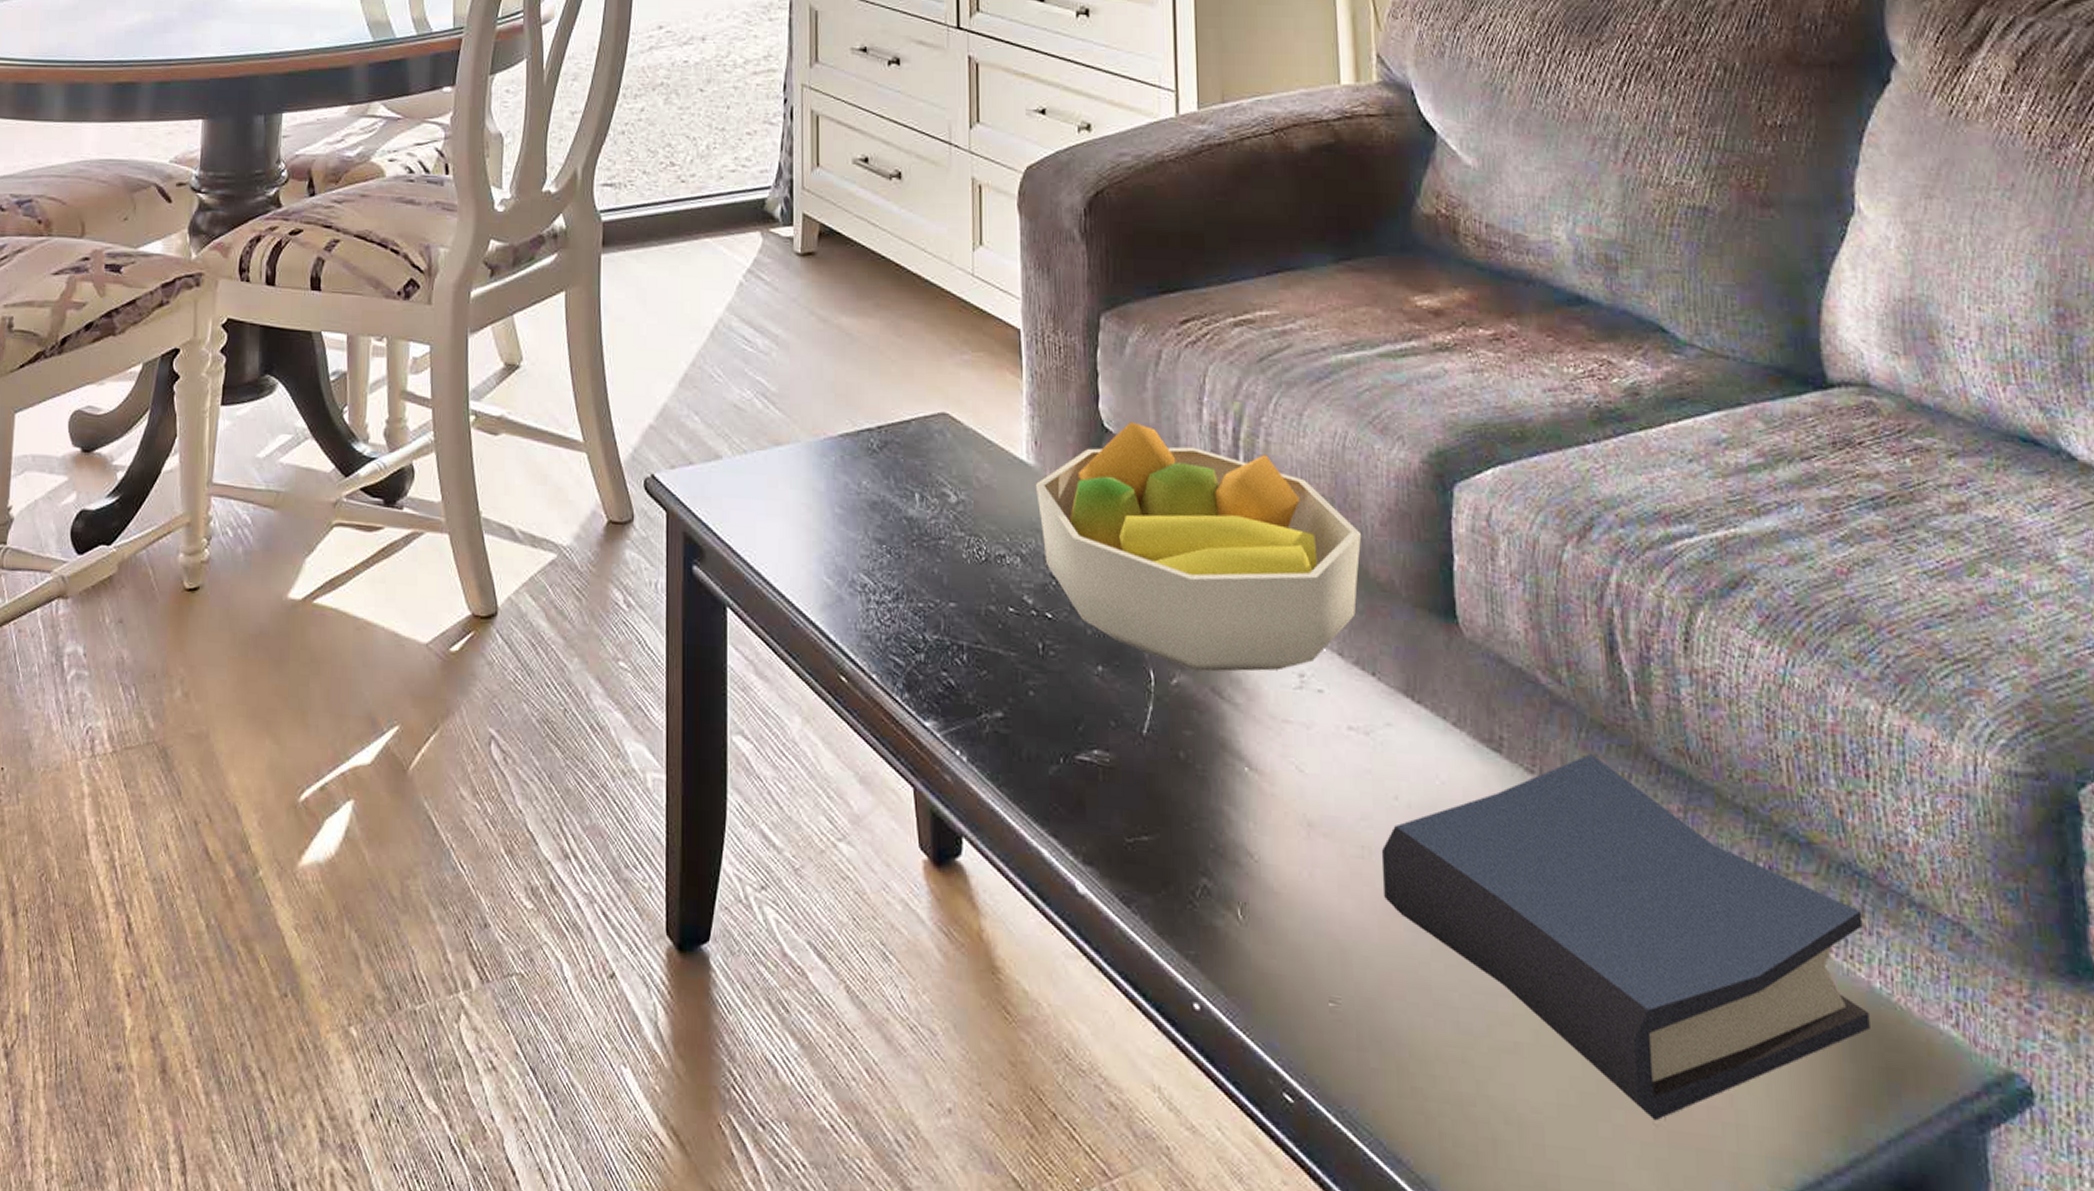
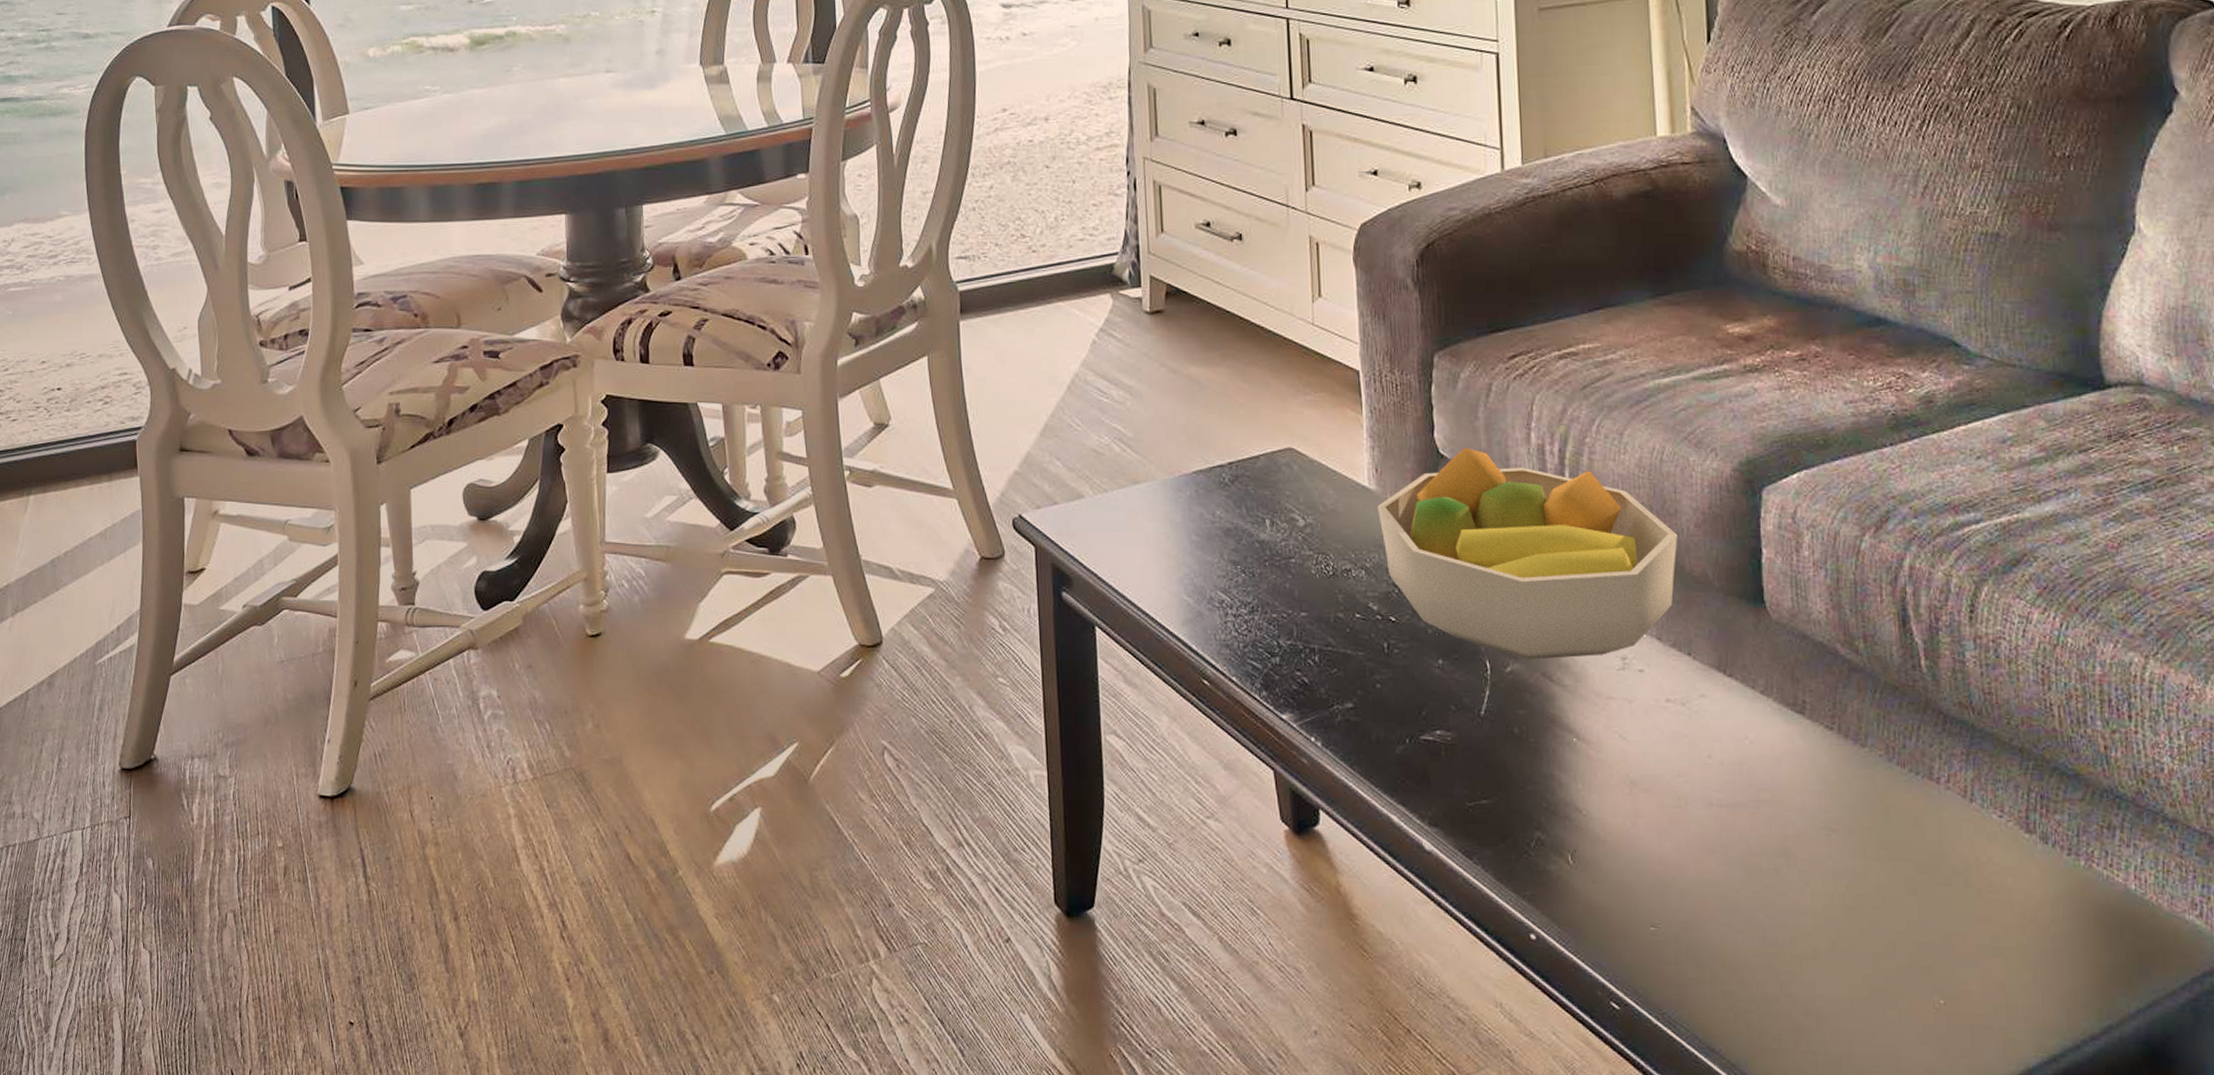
hardback book: present [1381,754,1870,1121] -> none [1696,711,2125,1006]

